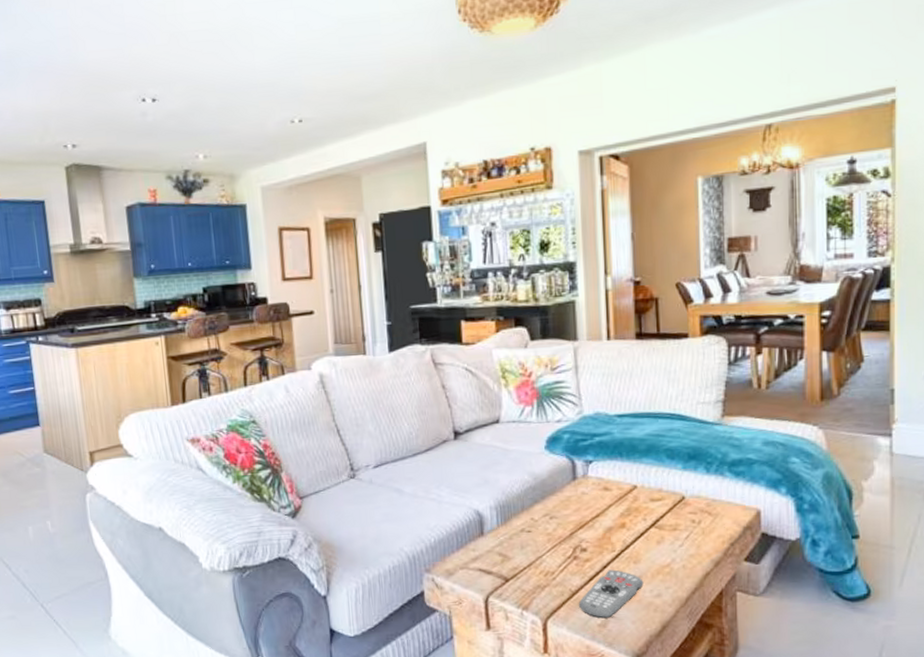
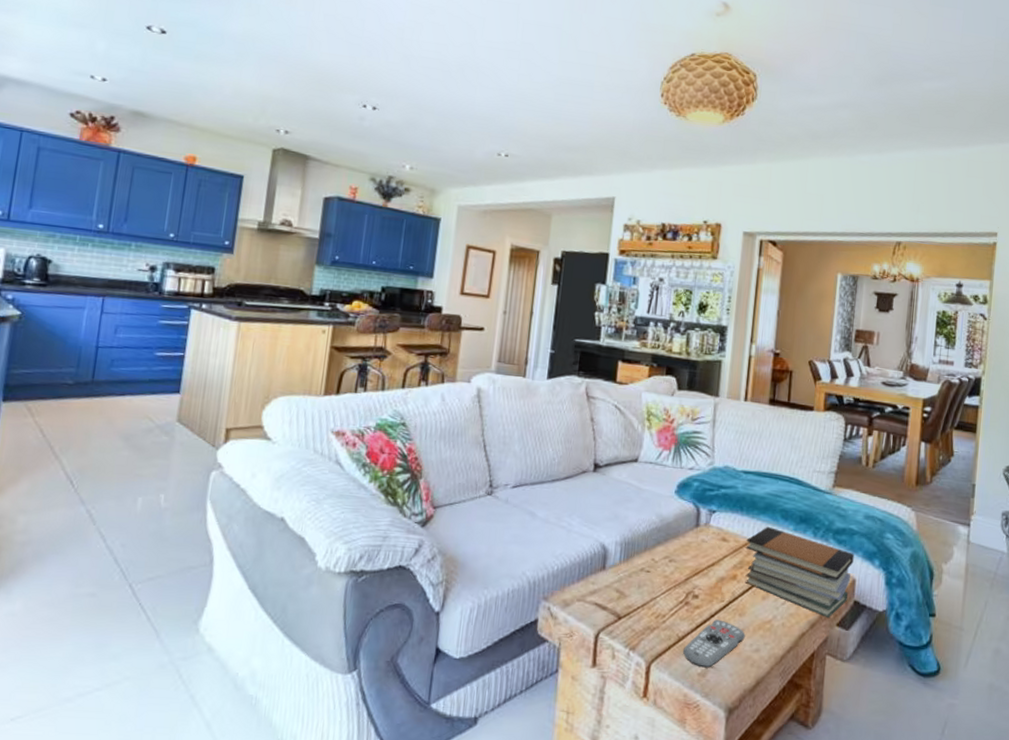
book stack: none [631,468,756,554] -> present [745,526,854,618]

